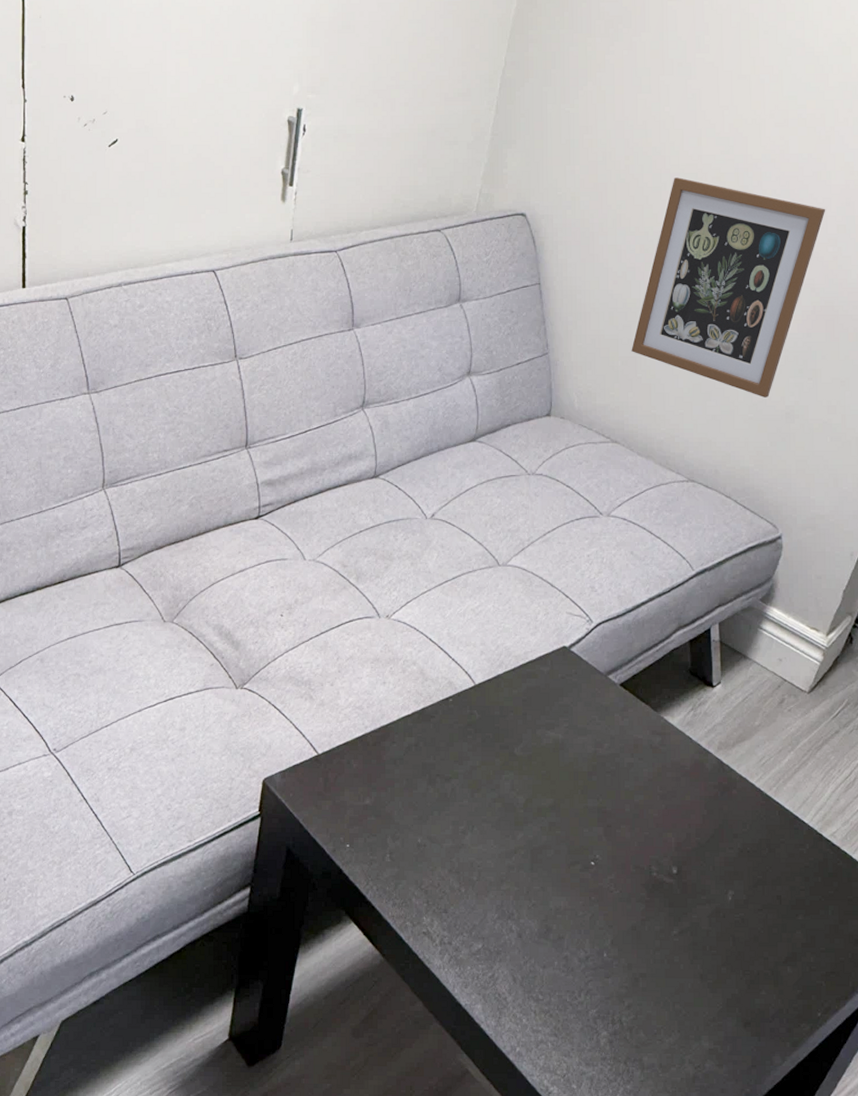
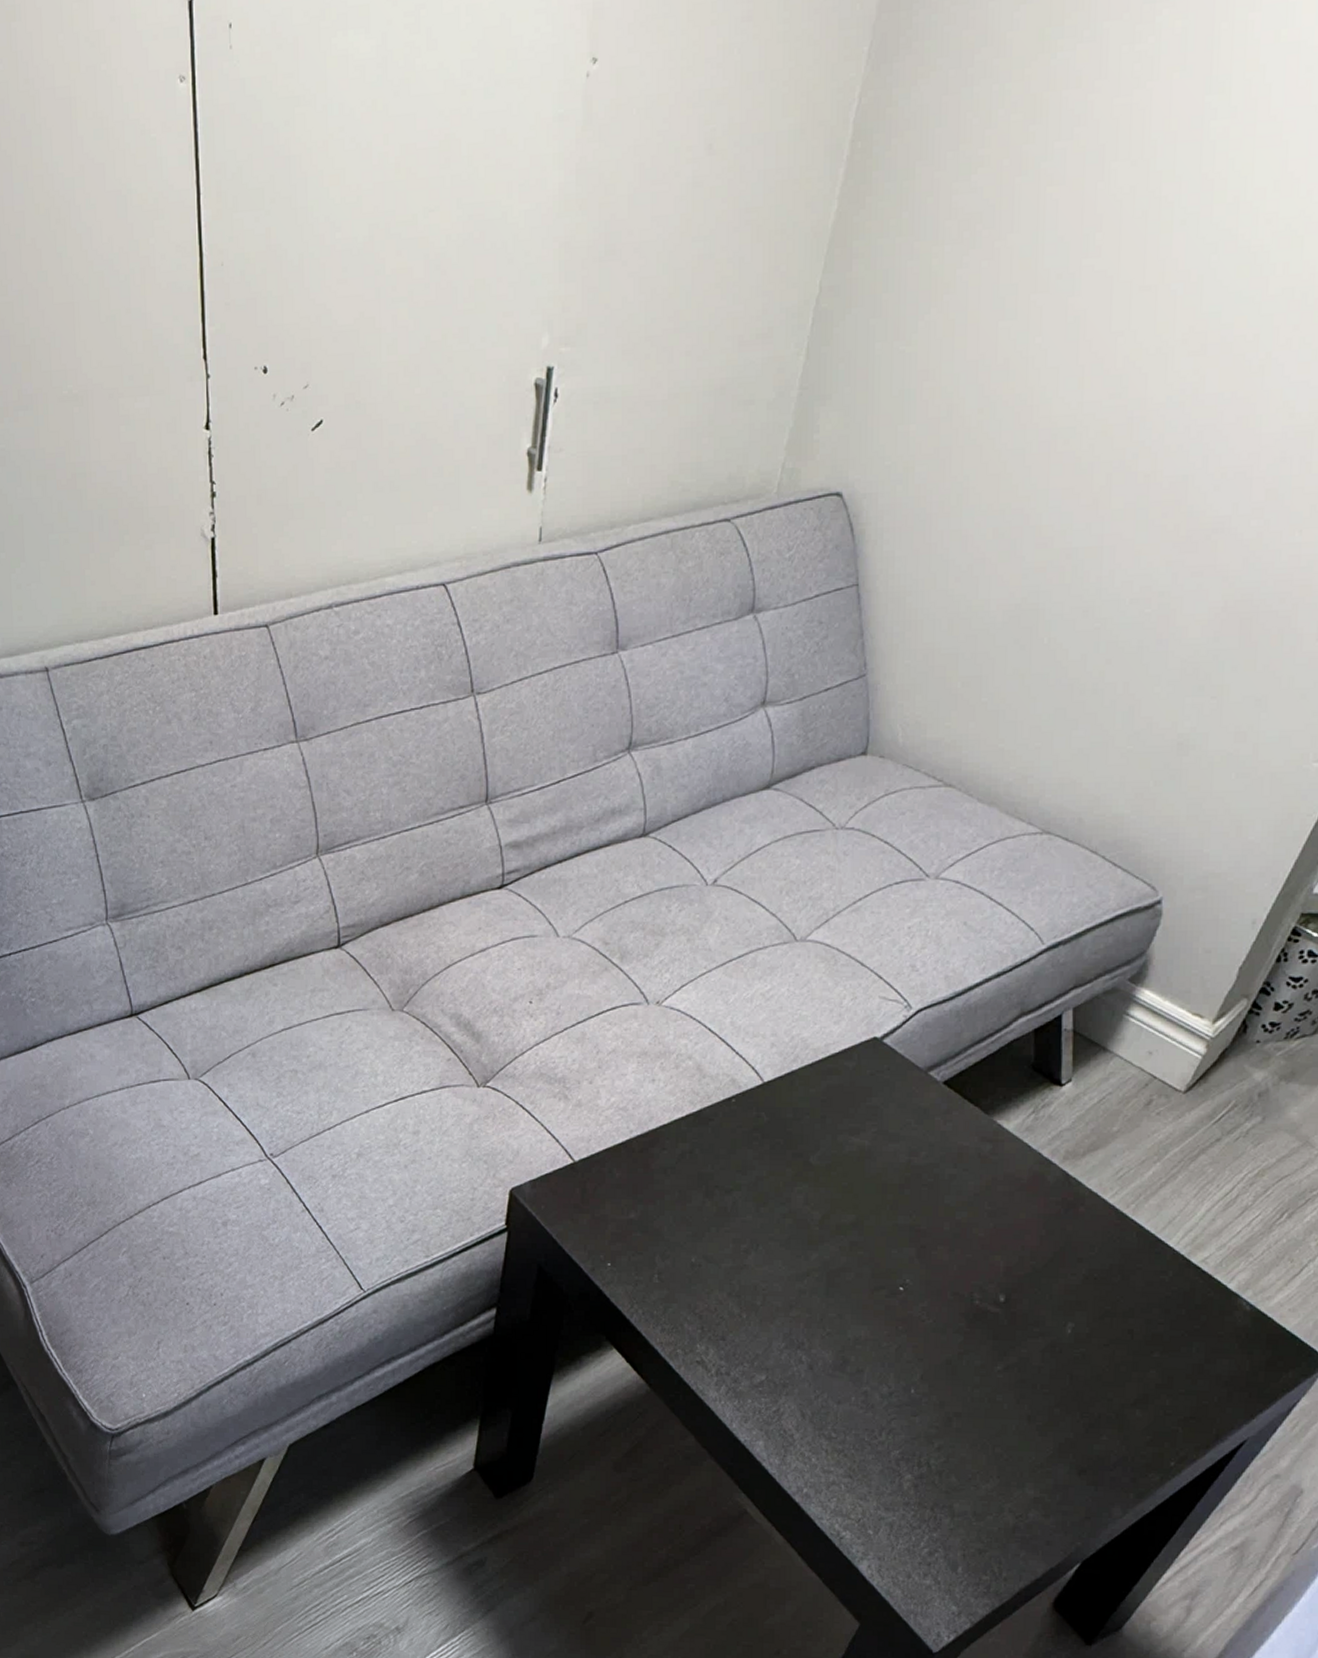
picture frame: present [631,177,826,397] -> none [975,434,1252,724]

